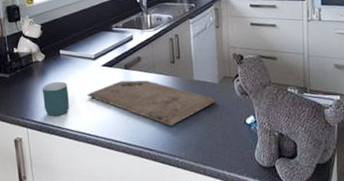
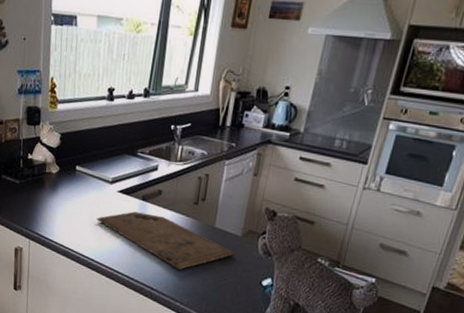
mug: present [42,81,70,117] -> none [50,197,79,234]

